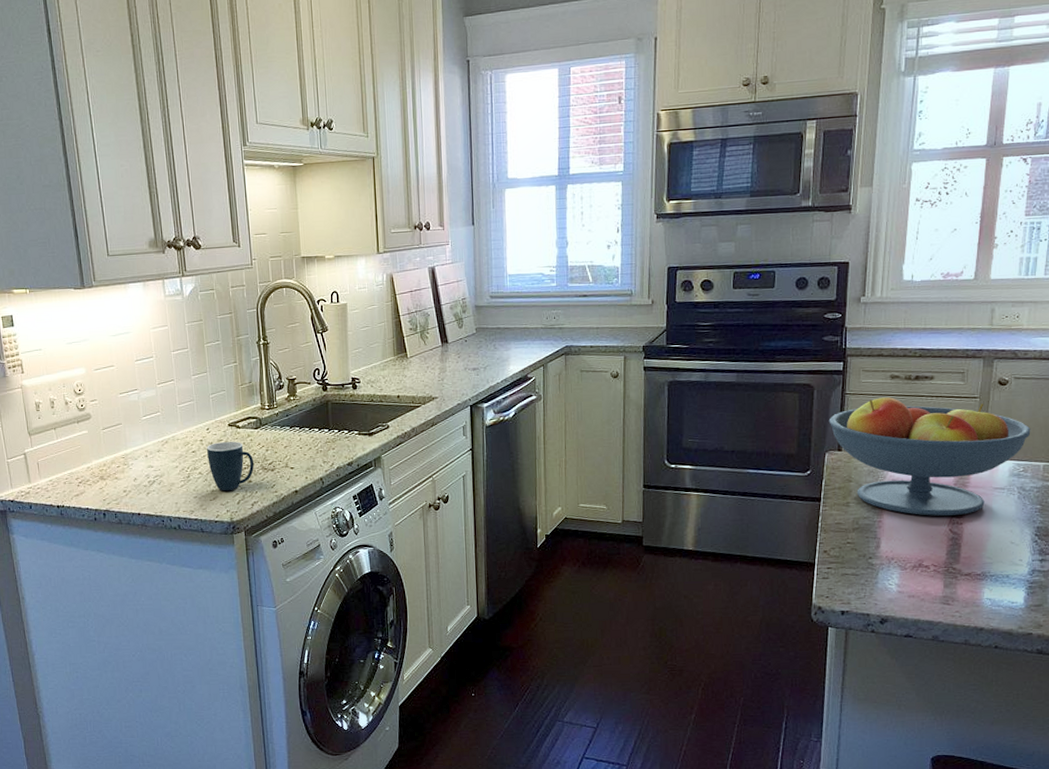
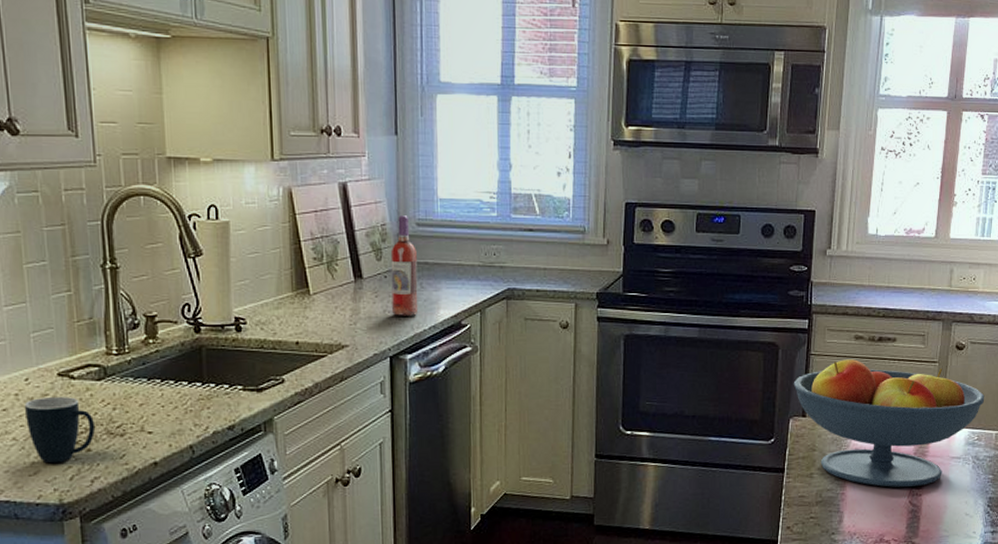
wine bottle: none [469,290,493,372] -> present [390,215,419,316]

